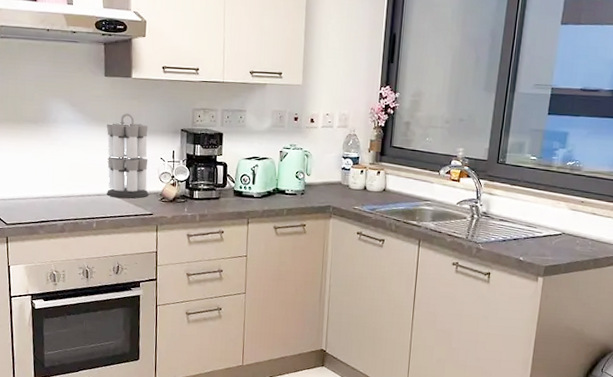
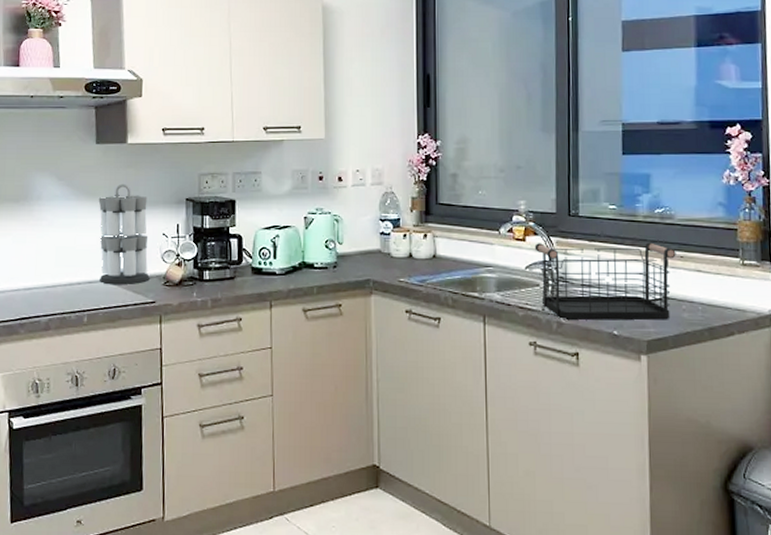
dish rack: none [466,184,579,251] -> present [534,242,676,320]

